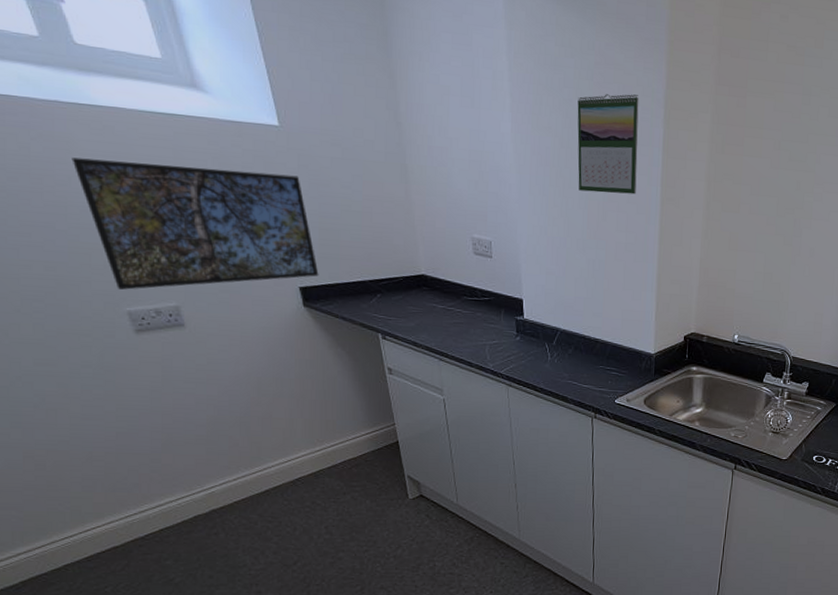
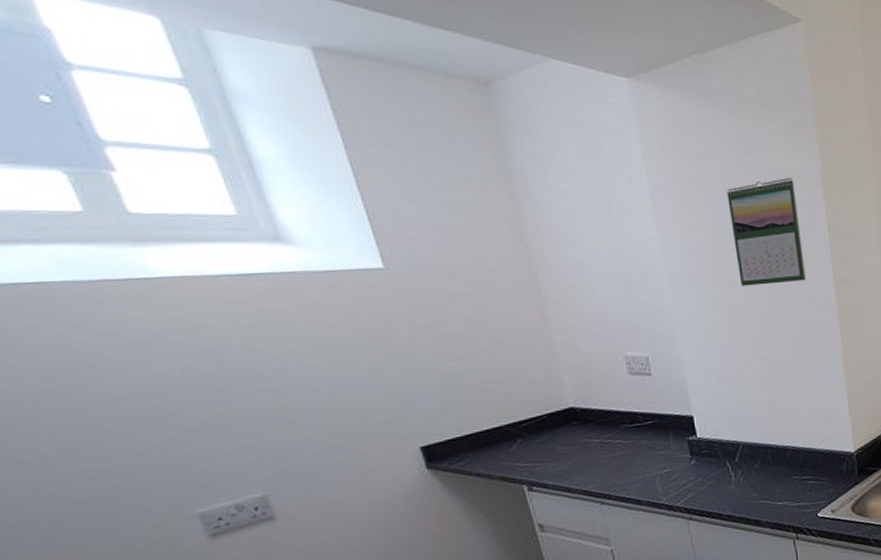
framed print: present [71,157,319,290] -> none [124,320,444,488]

